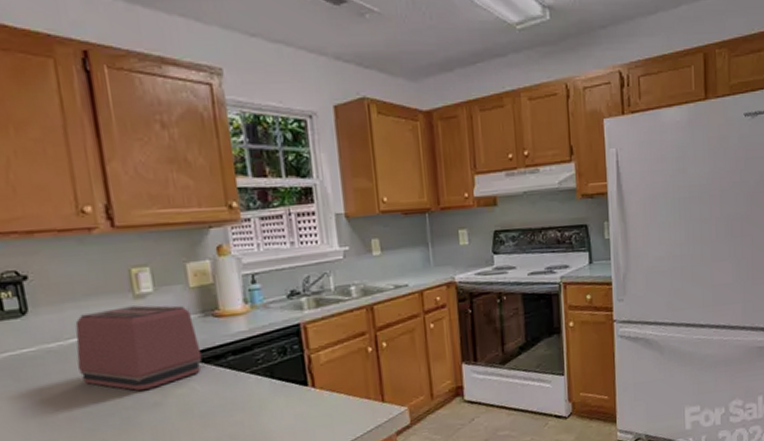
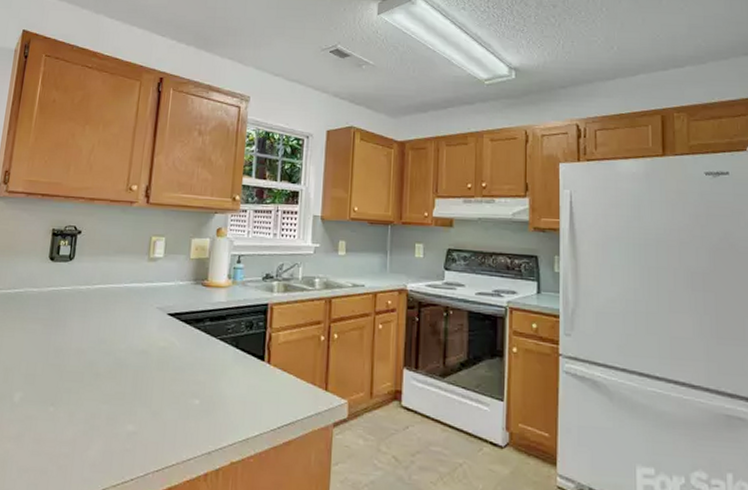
toaster: present [75,305,203,391] -> none [95,266,187,337]

